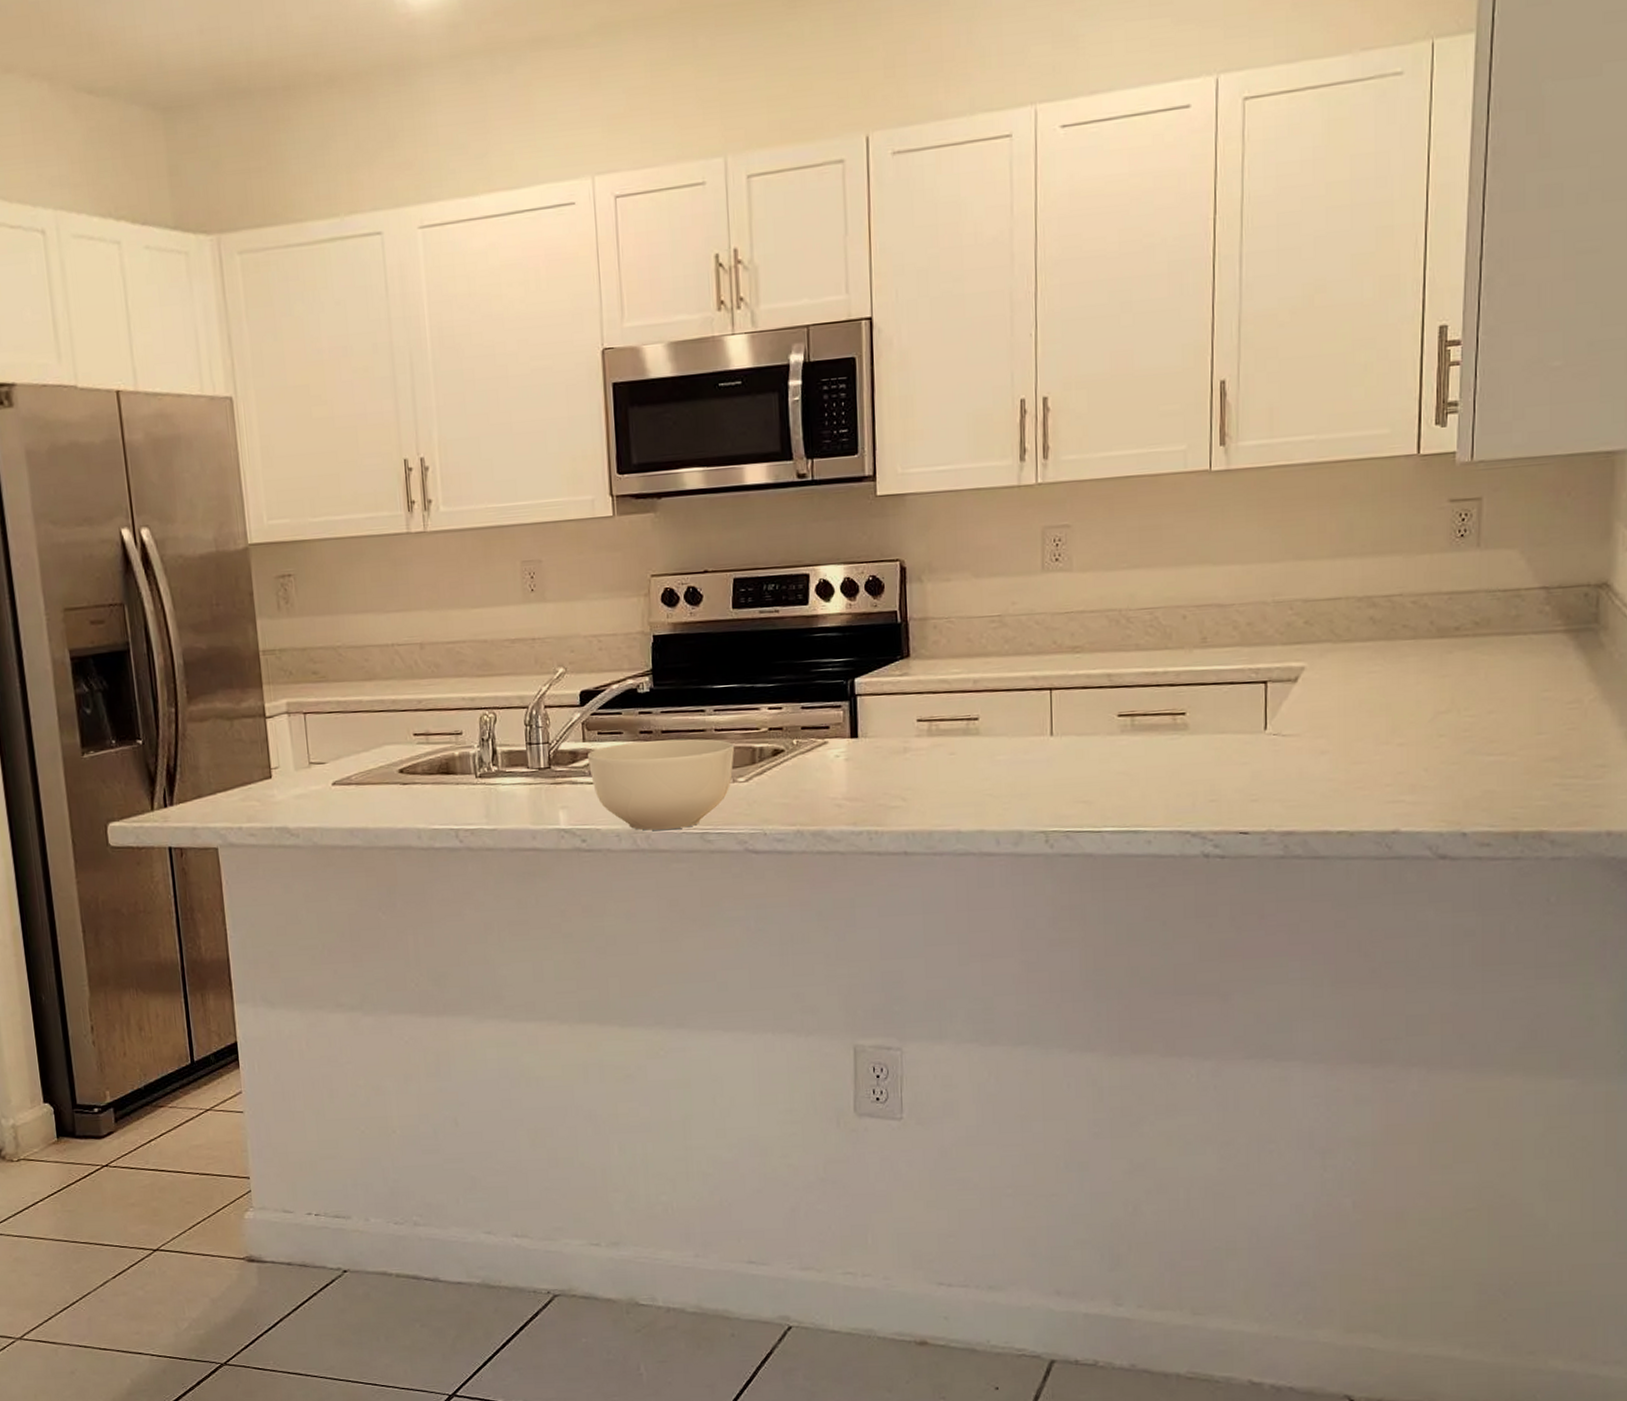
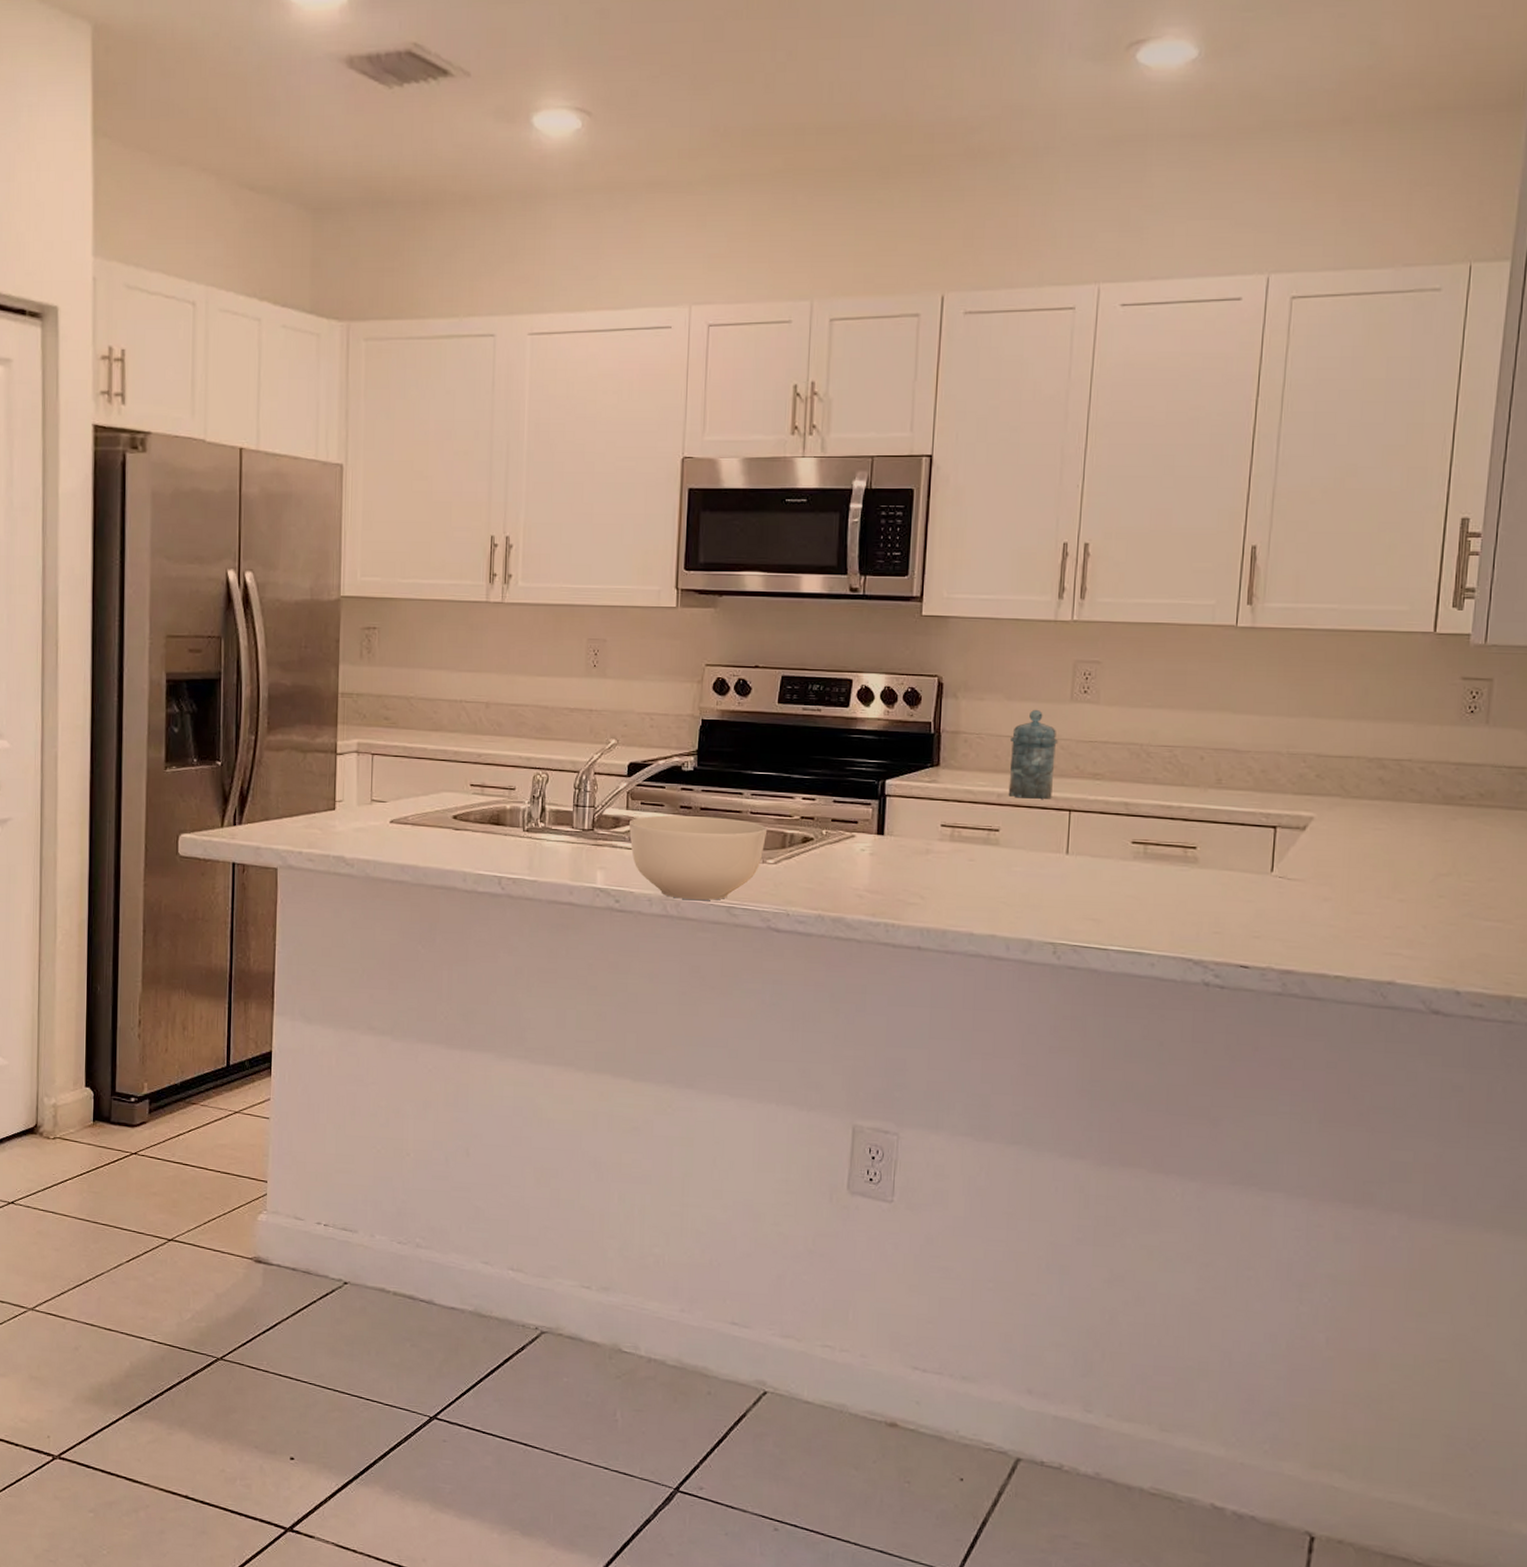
canister: none [982,584,1033,682] -> present [1008,709,1059,799]

